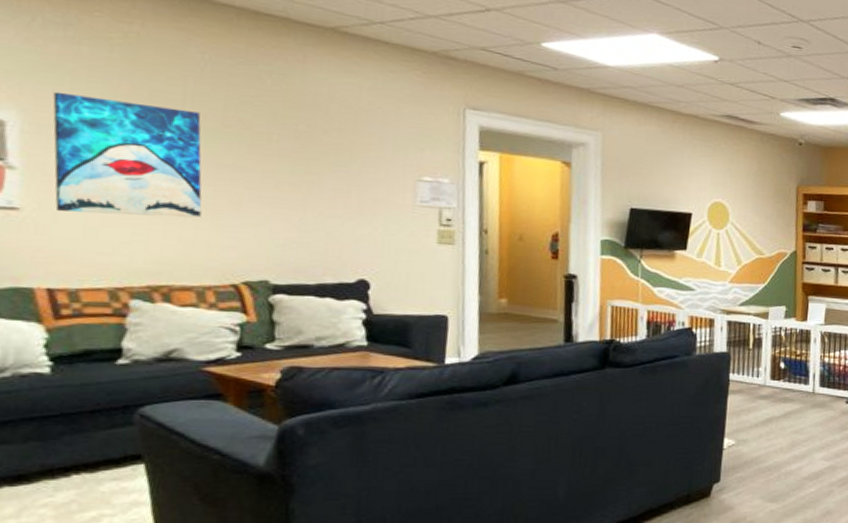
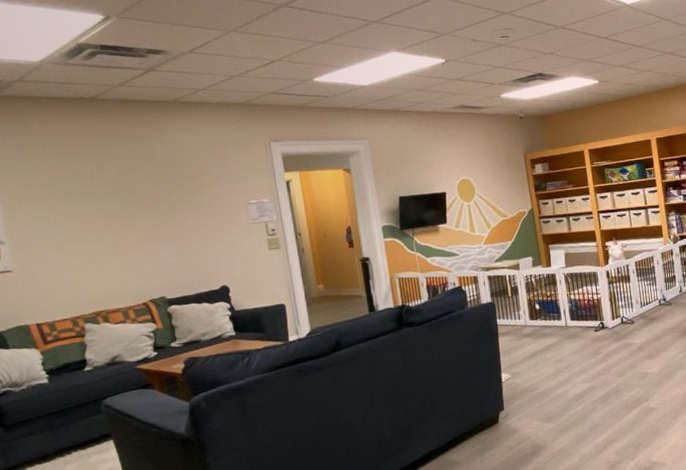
wall art: present [53,91,202,218] -> none [17,181,116,269]

